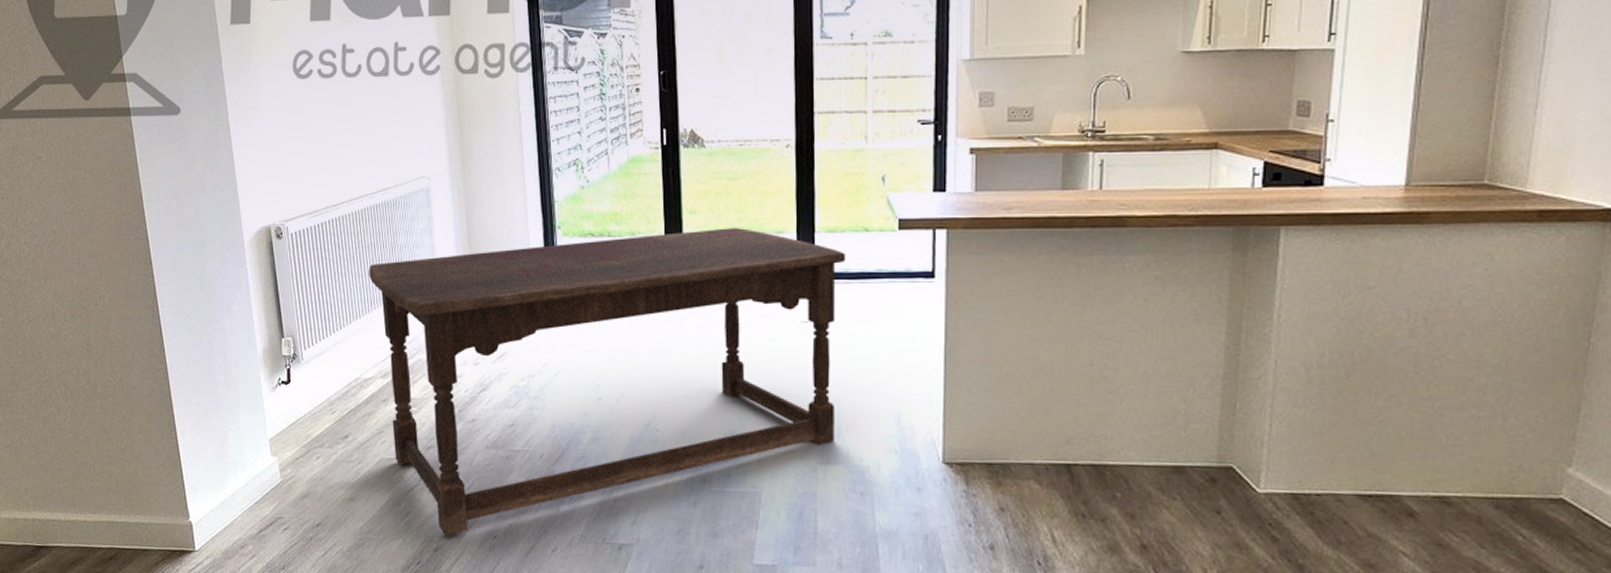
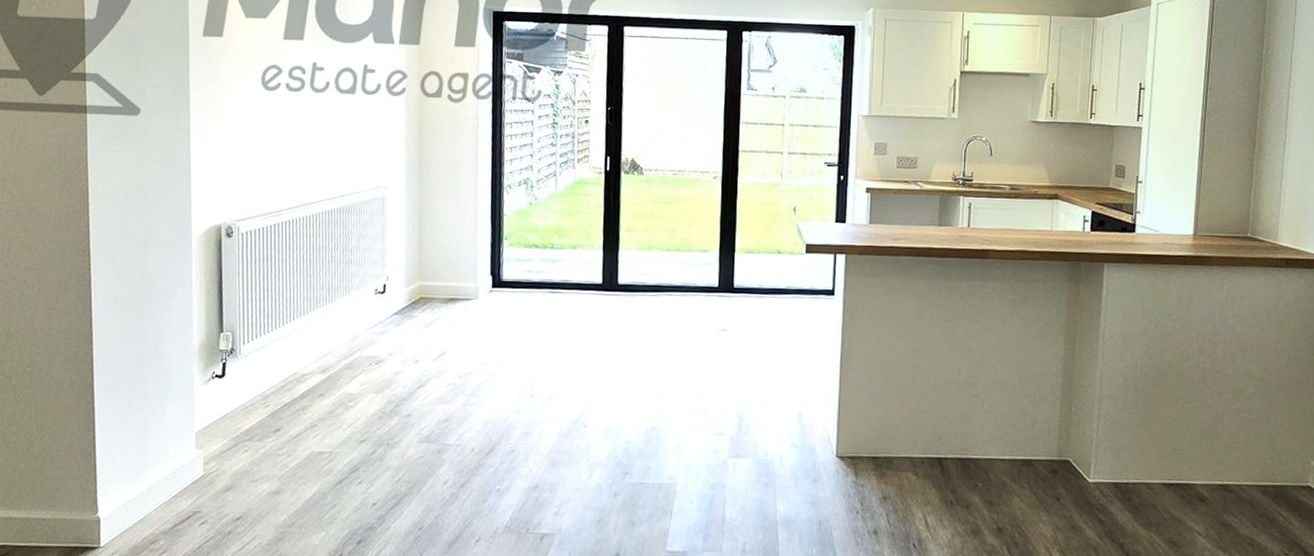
dining table: present [369,228,846,536] -> none [317,245,761,528]

